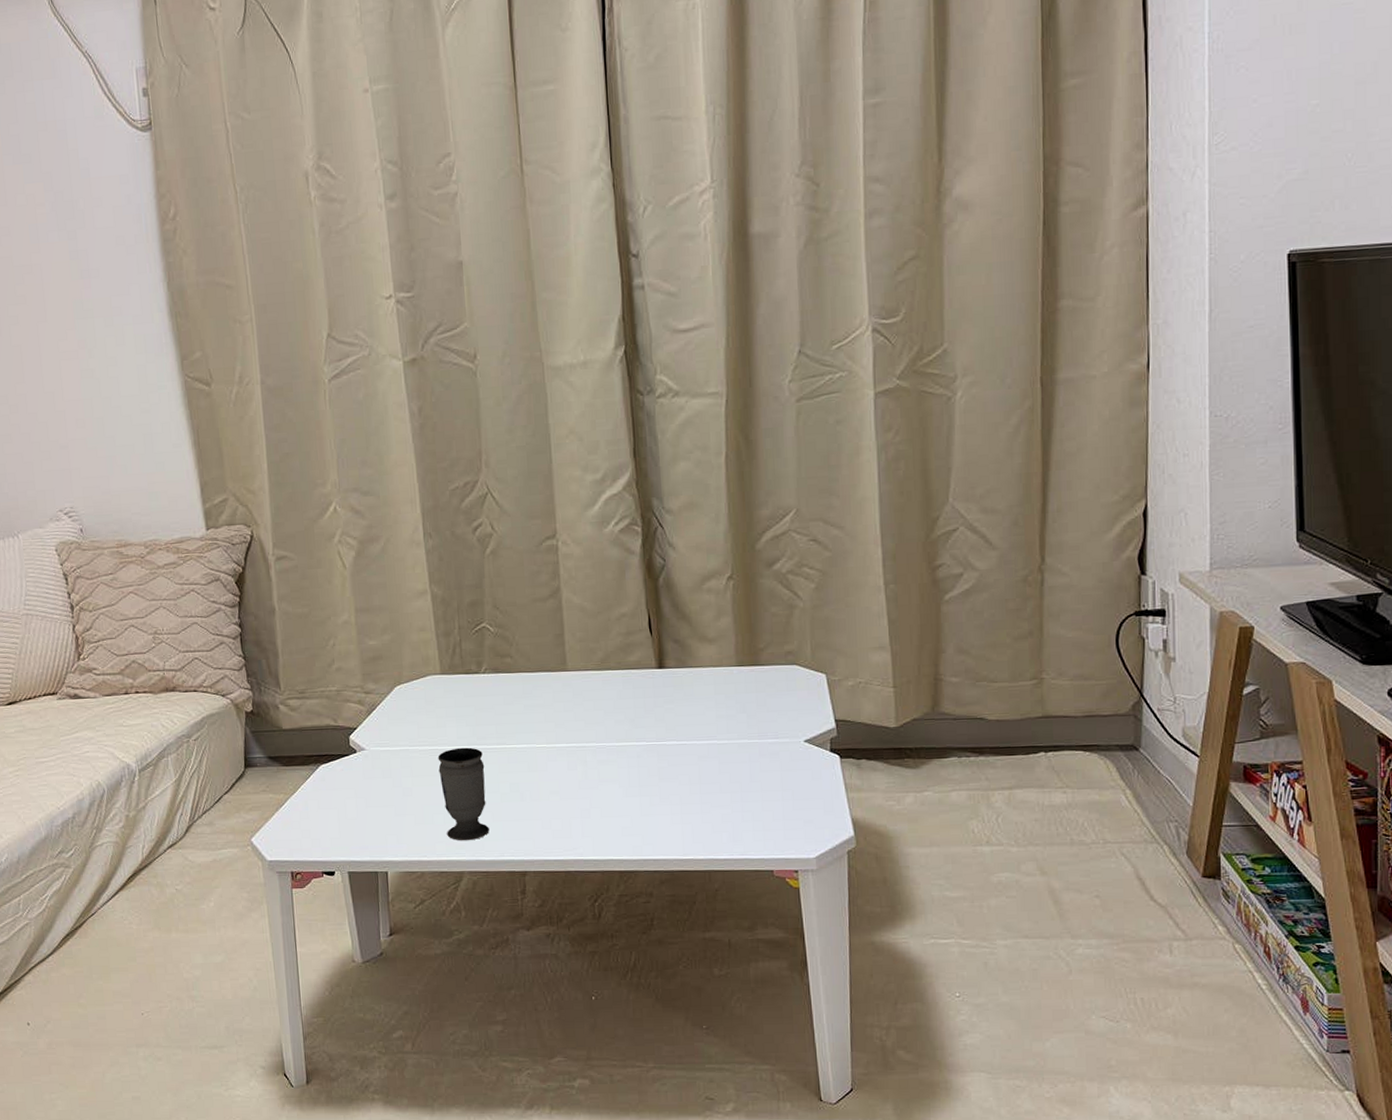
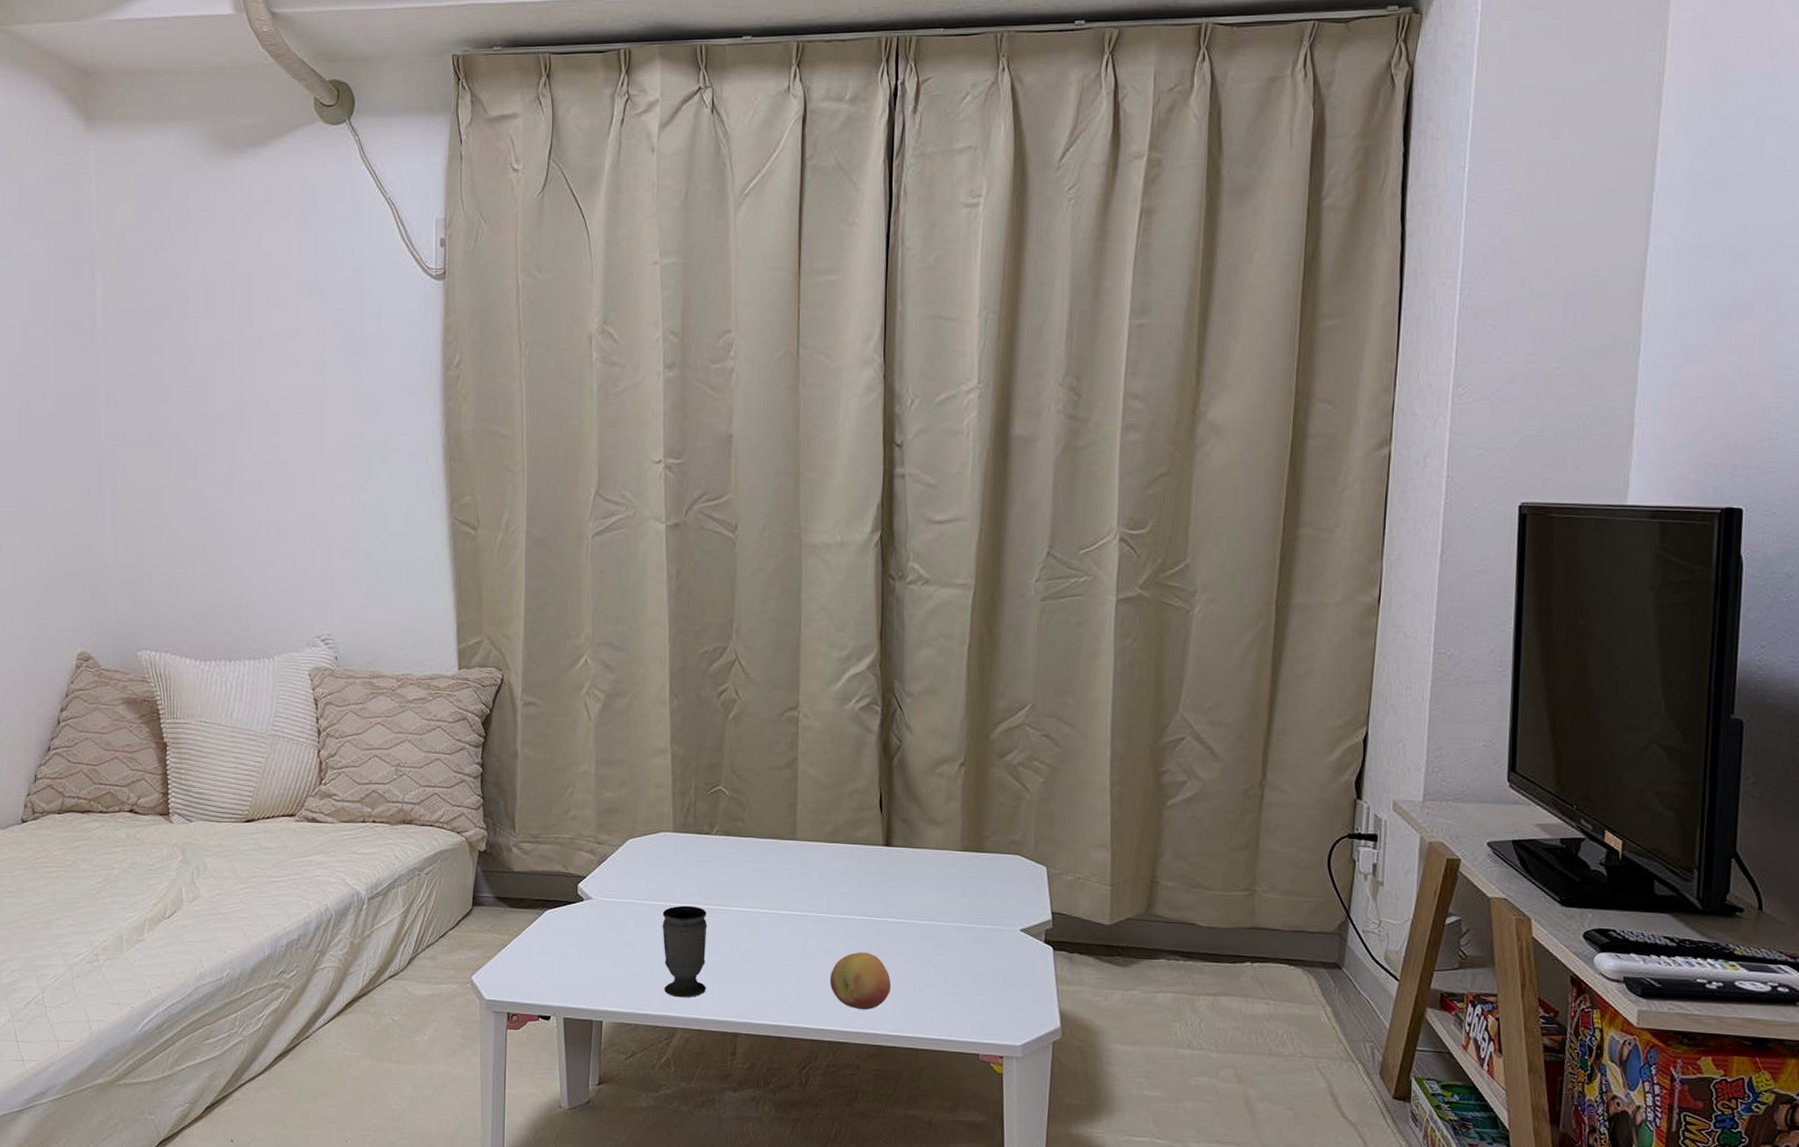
fruit: none [614,778,678,837] -> present [829,952,892,1010]

